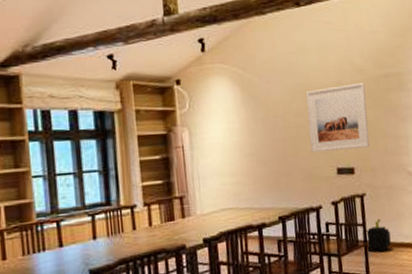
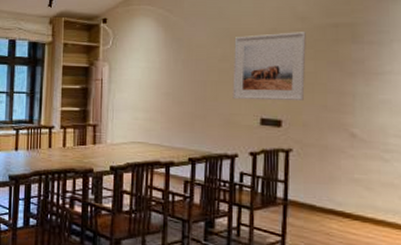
plant pot: present [365,218,391,252] -> none [285,178,318,214]

